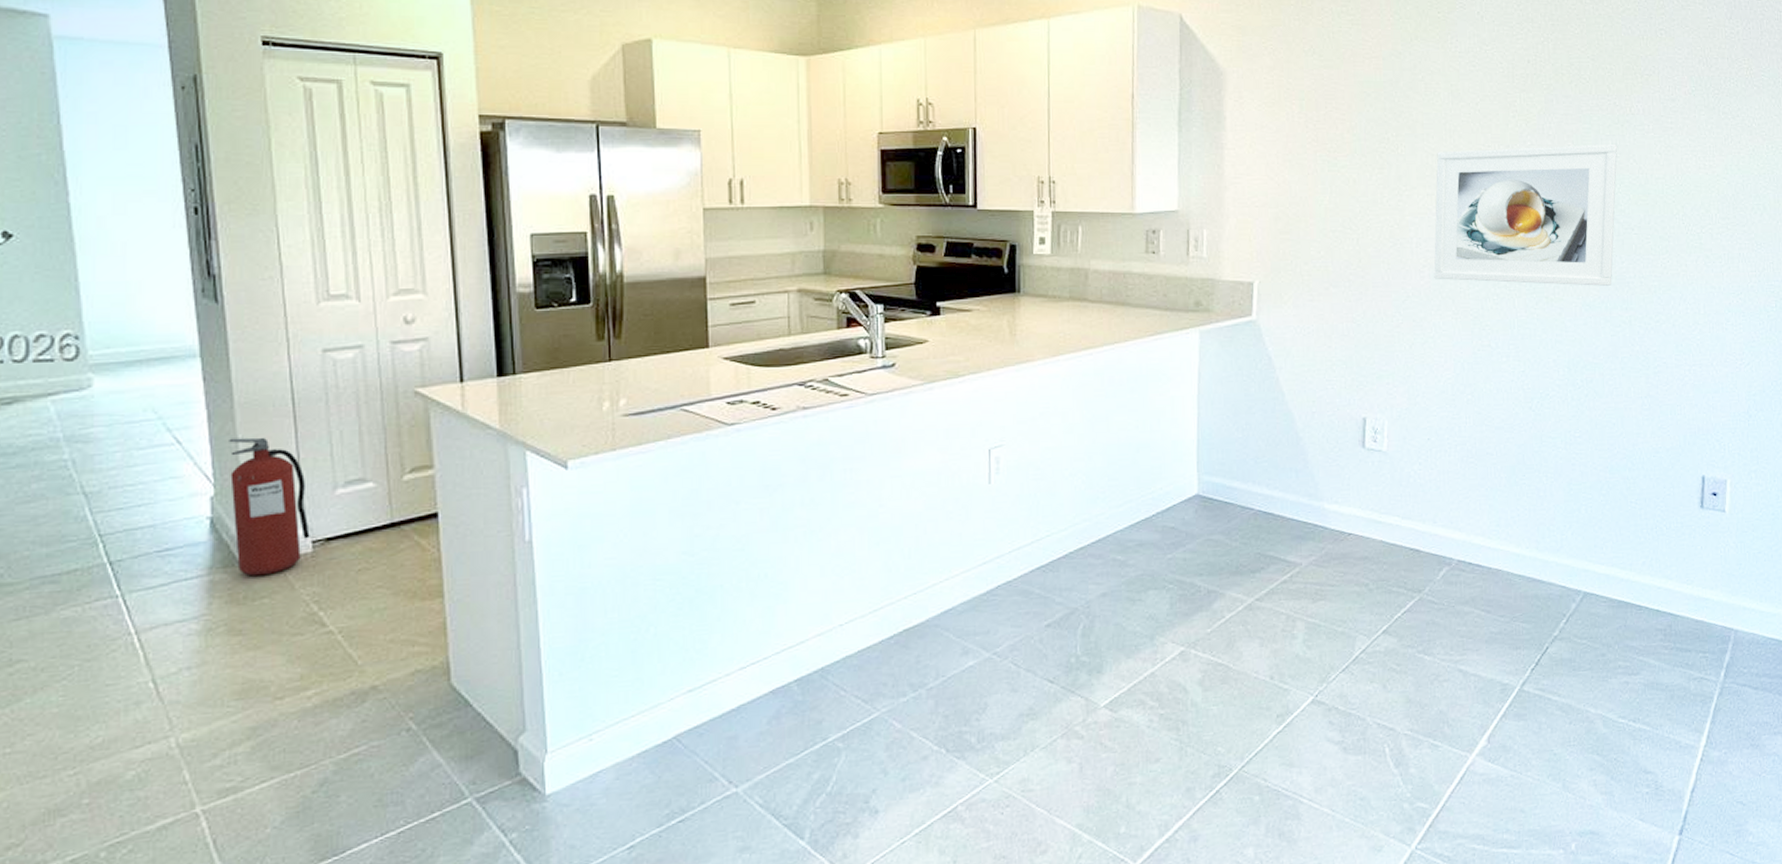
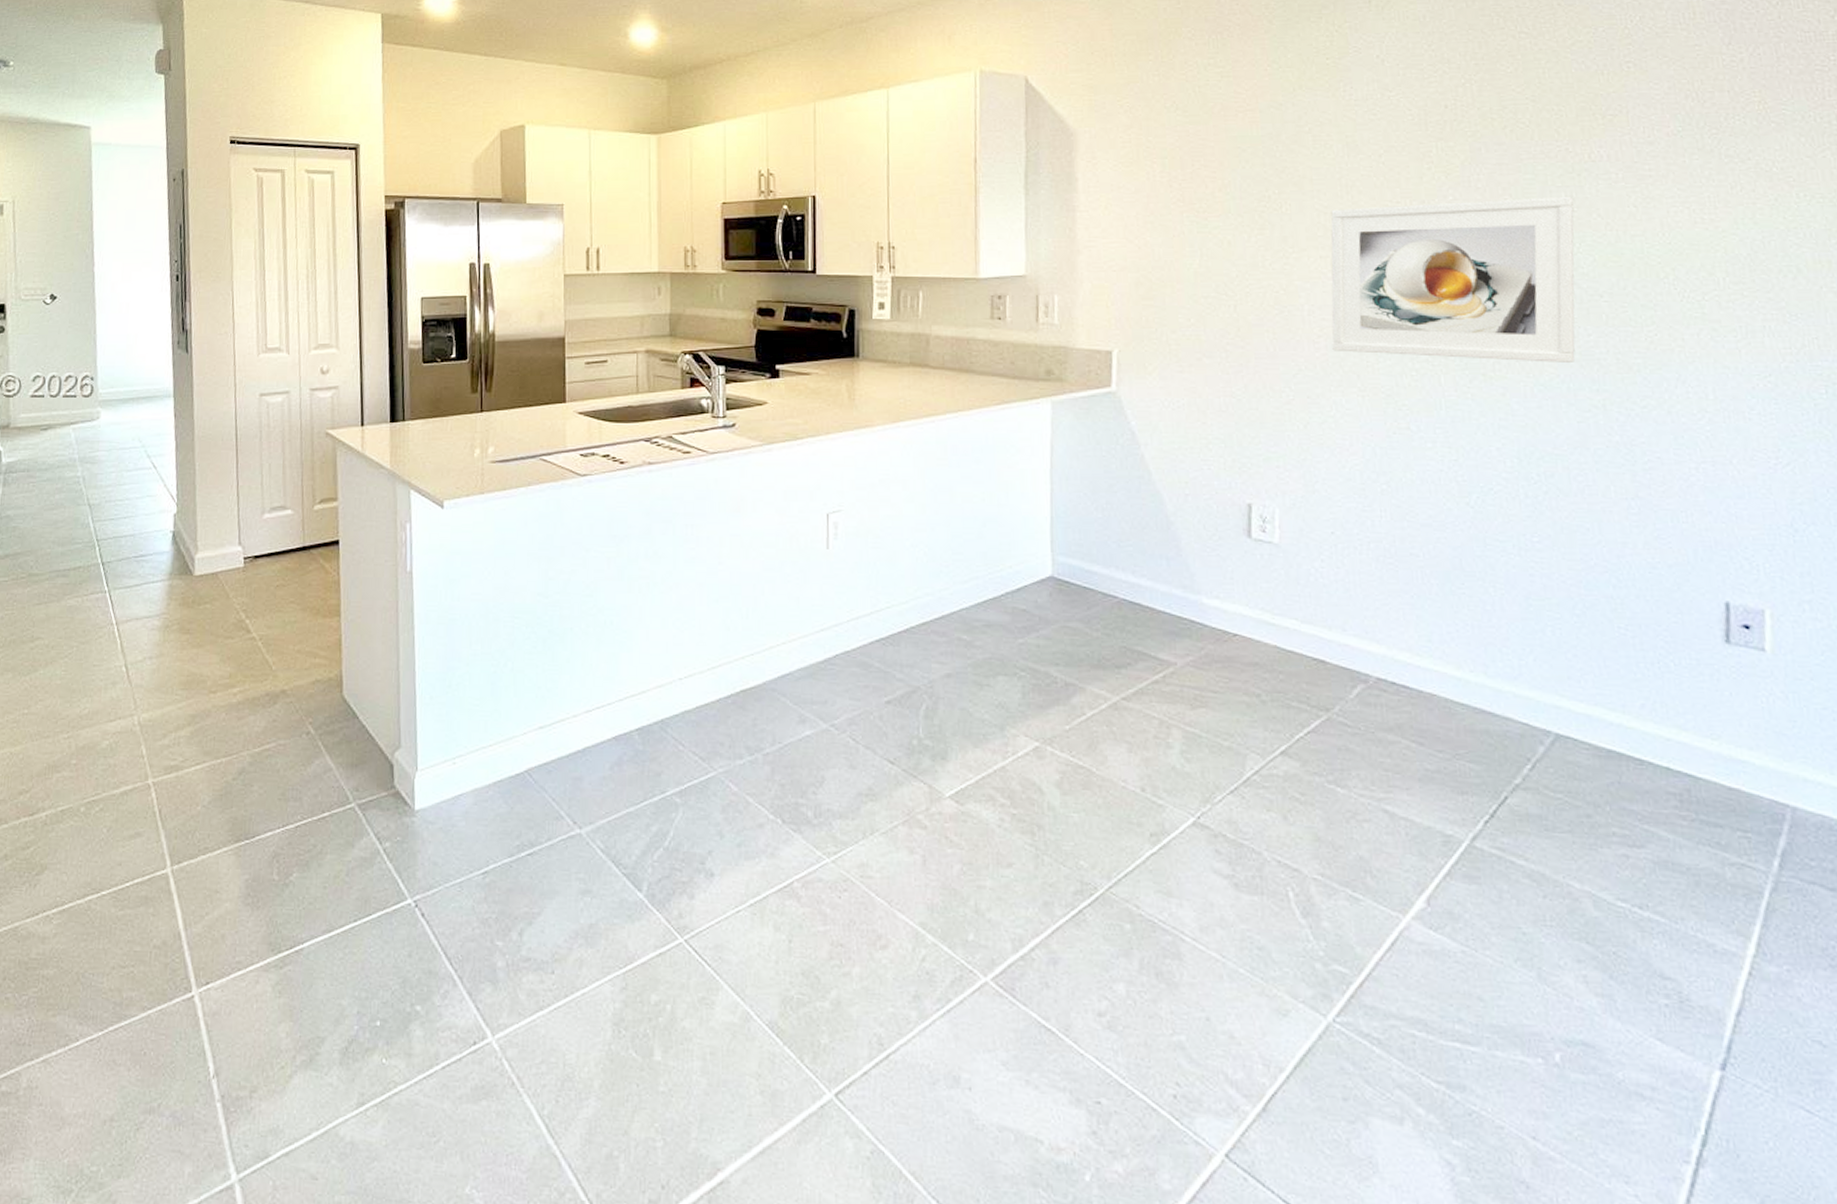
fire extinguisher: present [229,437,310,576] -> none [188,466,243,584]

